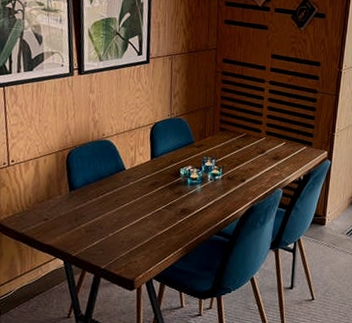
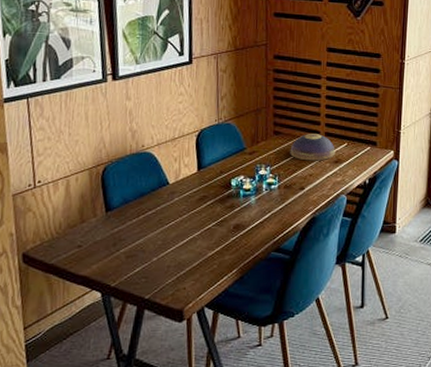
decorative bowl: none [233,132,275,157] -> present [290,134,335,161]

